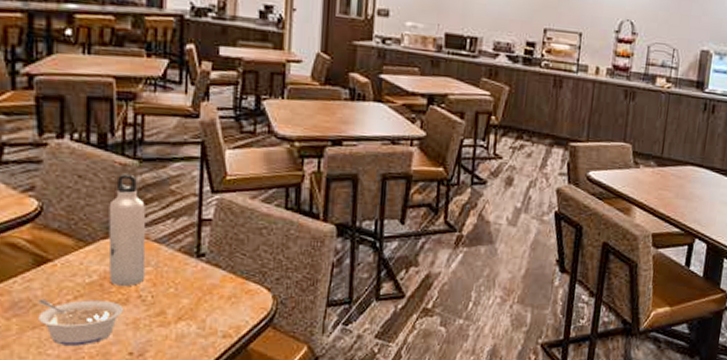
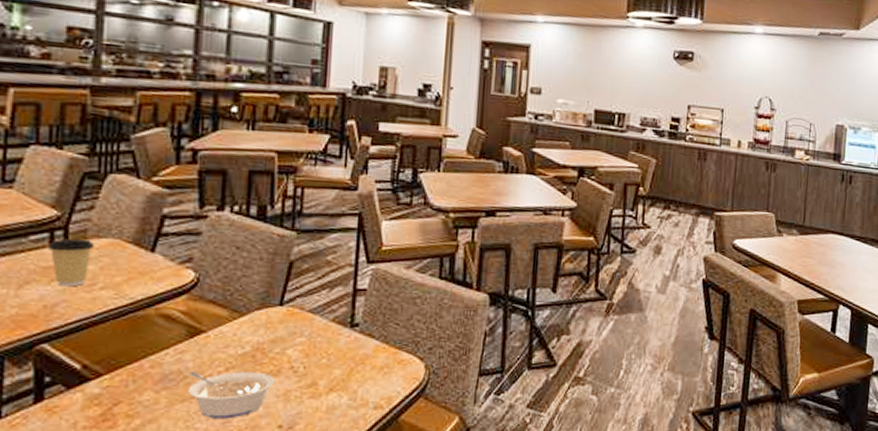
water bottle: present [108,173,146,287] -> none [262,245,301,358]

